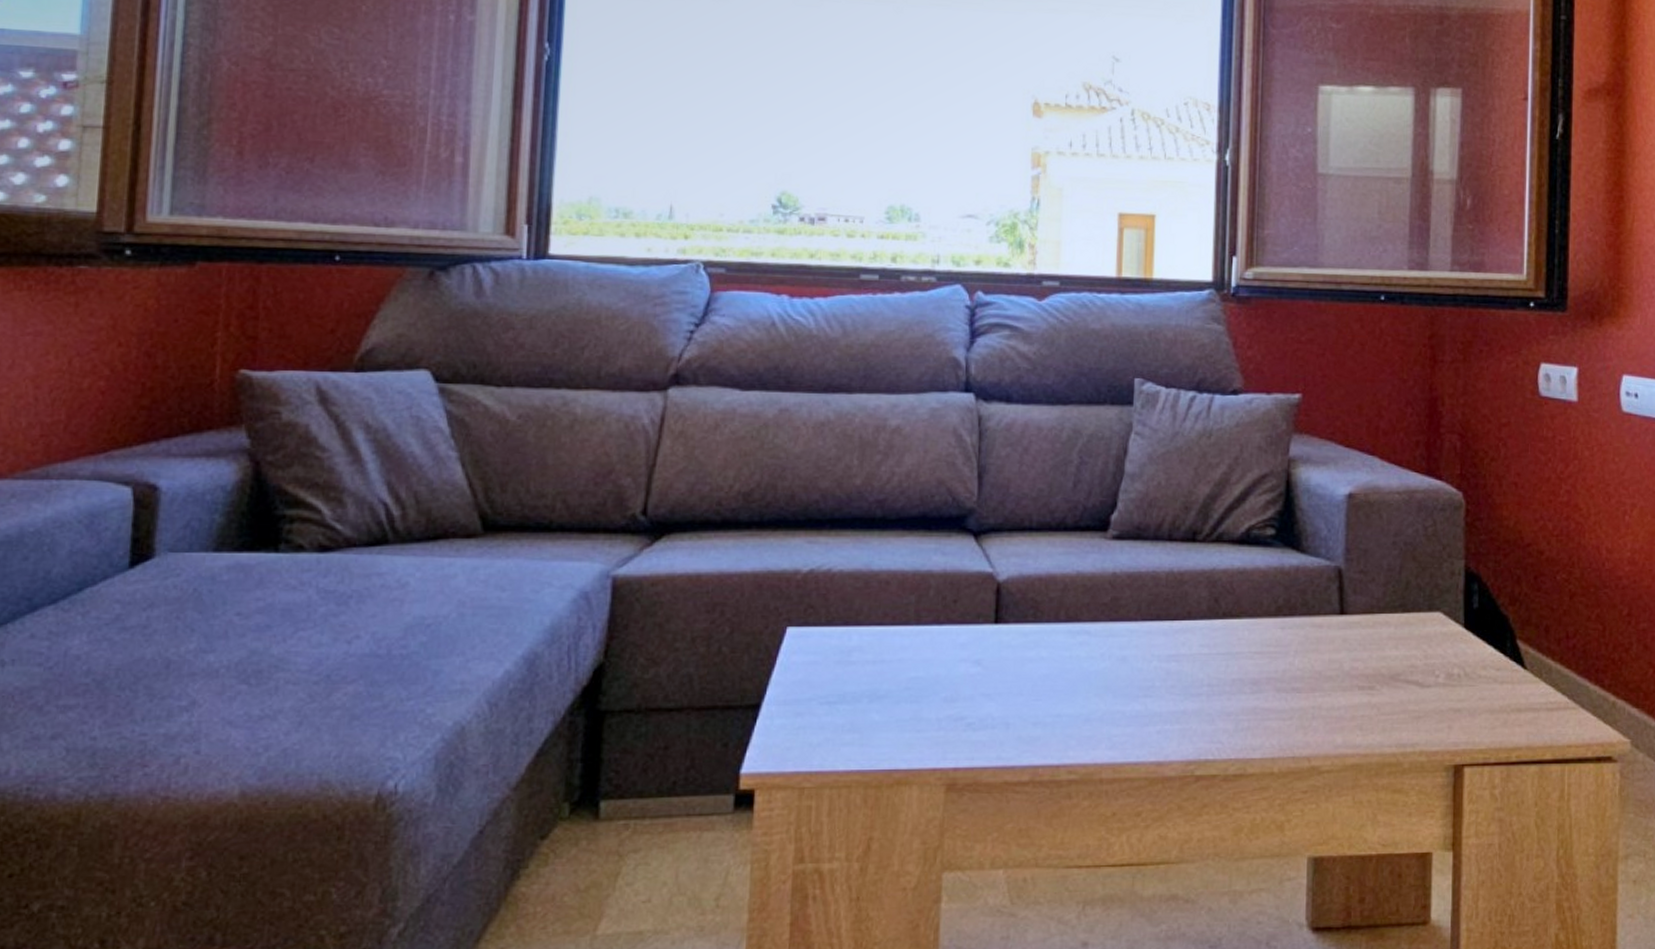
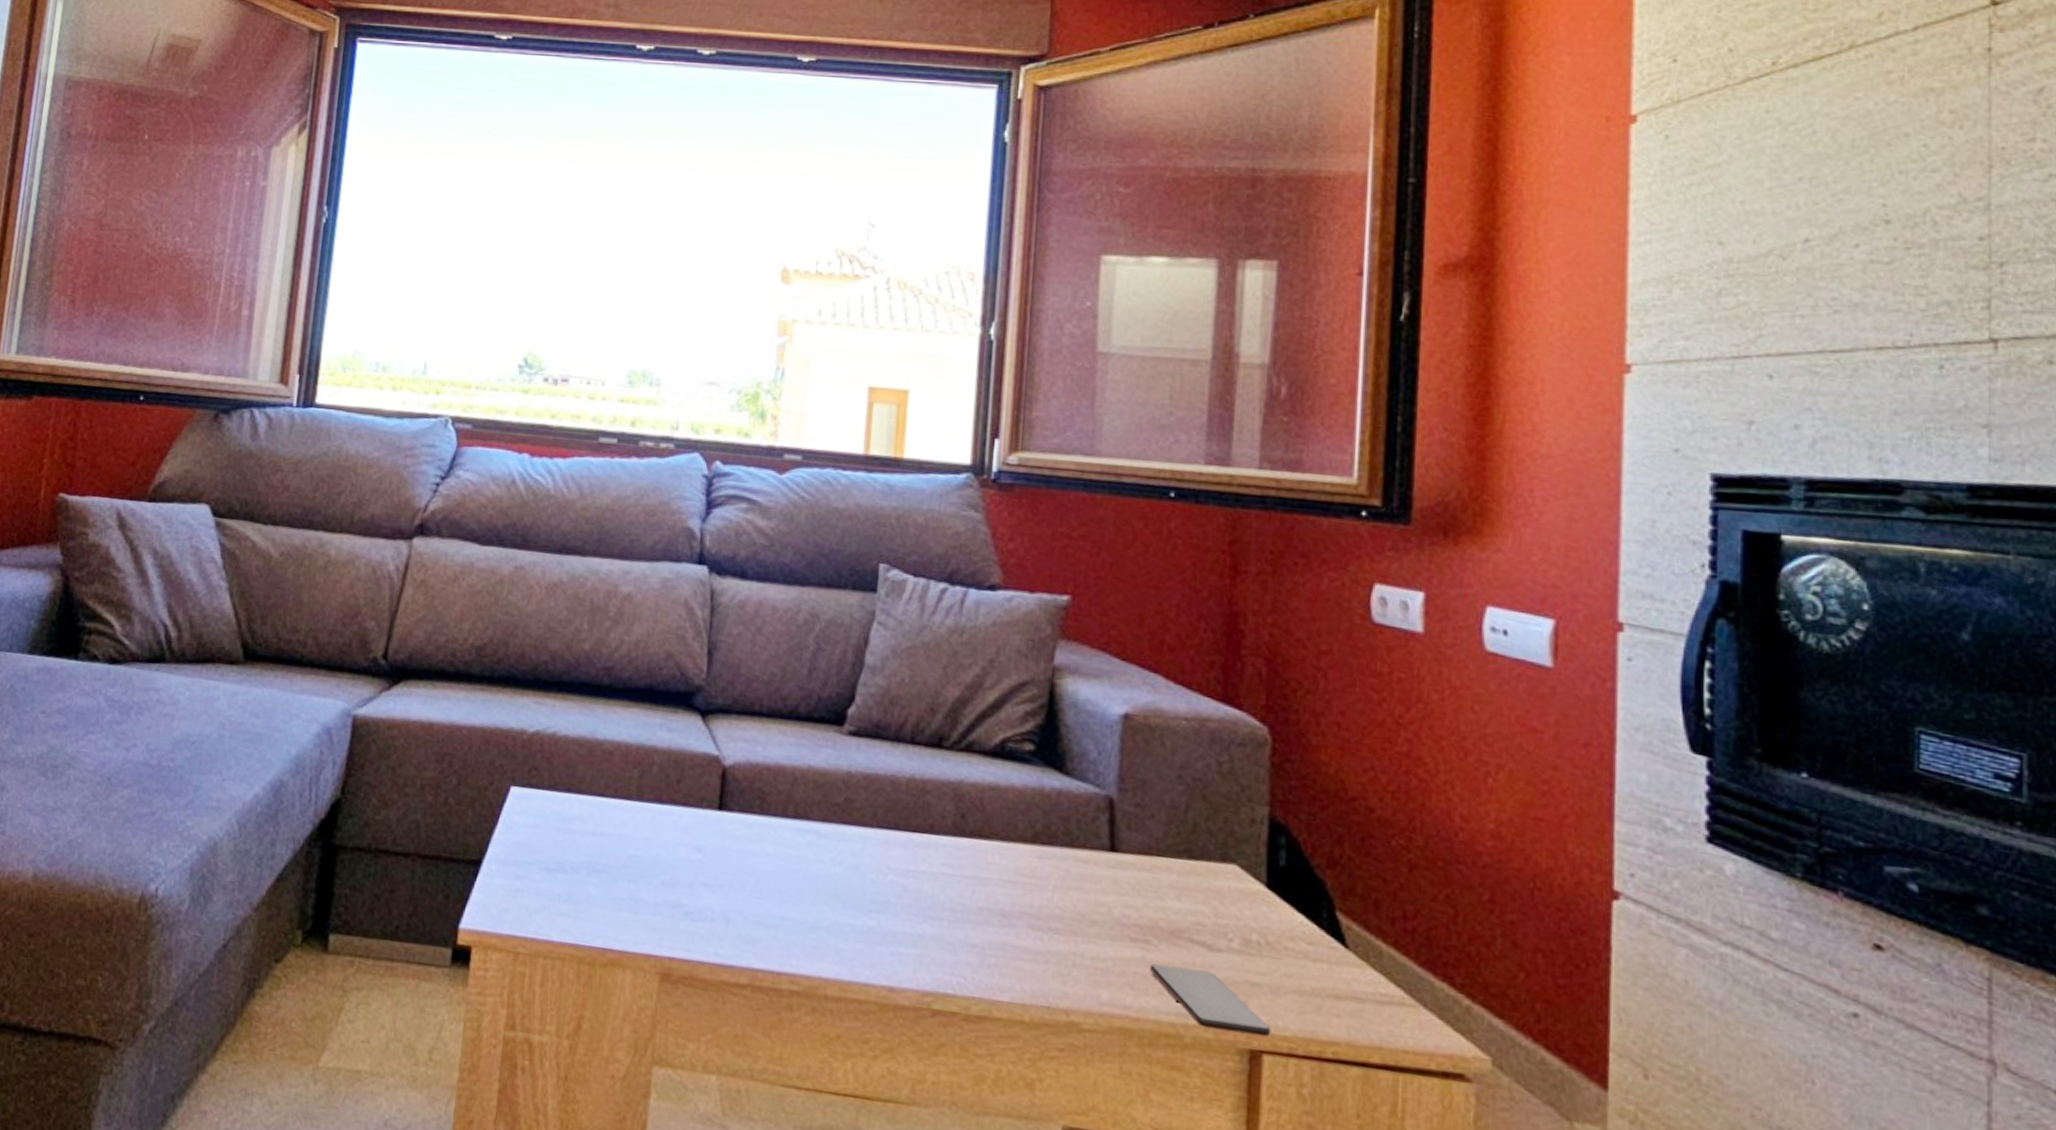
smartphone: none [1374,705,1470,753] -> present [1149,963,1271,1037]

